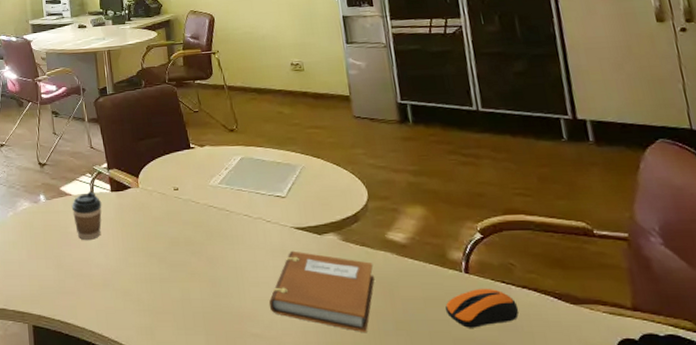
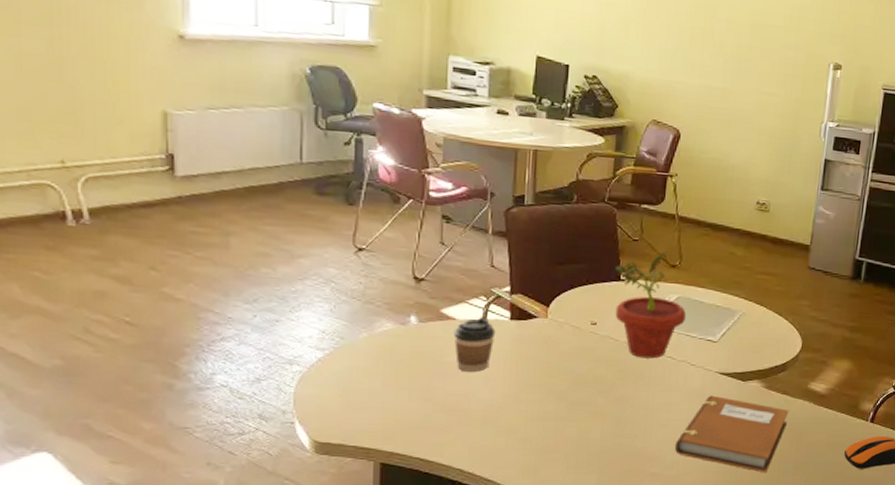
potted plant: none [184,119,253,218] -> present [615,252,686,359]

